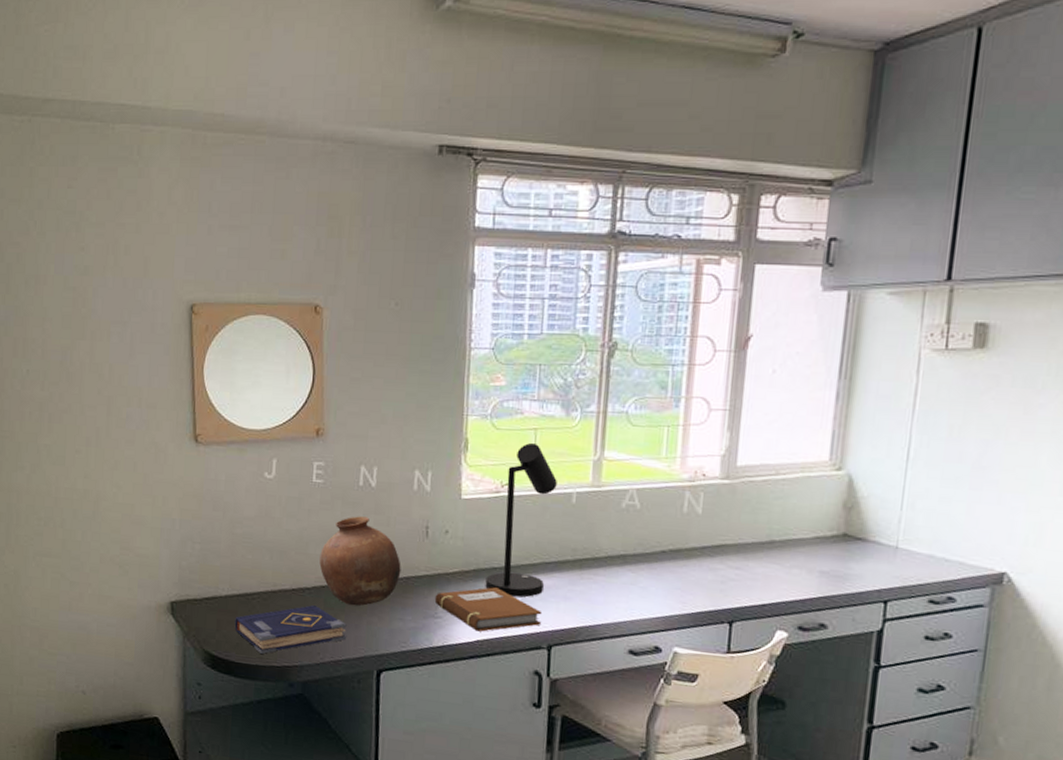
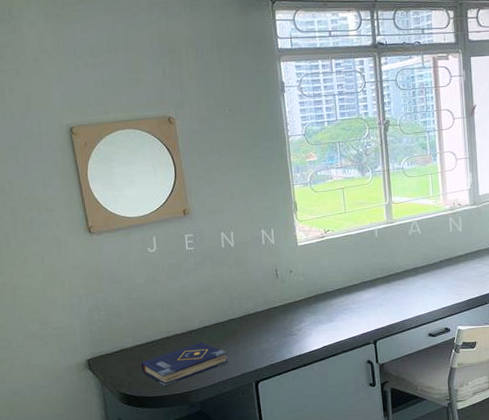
pottery: present [319,516,401,606] -> none [200,270,262,338]
notebook: present [434,587,543,632] -> none [289,306,367,340]
desk lamp: present [485,442,557,597] -> none [323,198,365,310]

